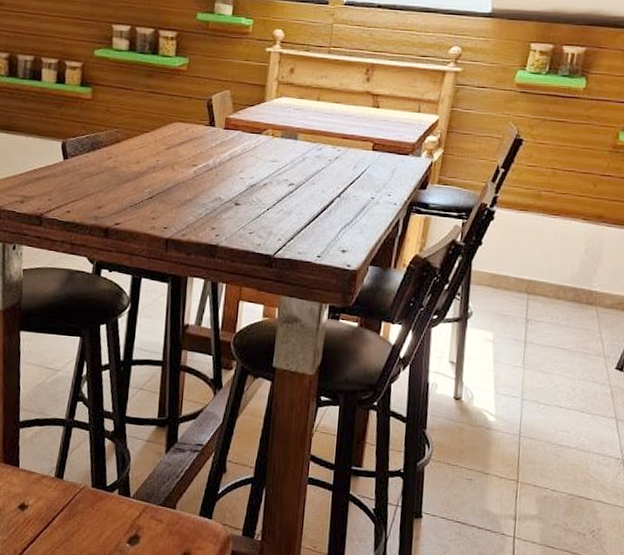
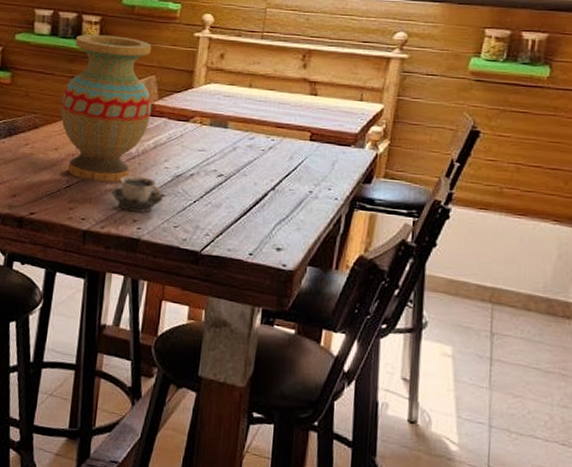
vase: none [141,50,227,193] -> present [61,34,152,182]
cup: none [191,185,239,221] -> present [111,175,163,213]

